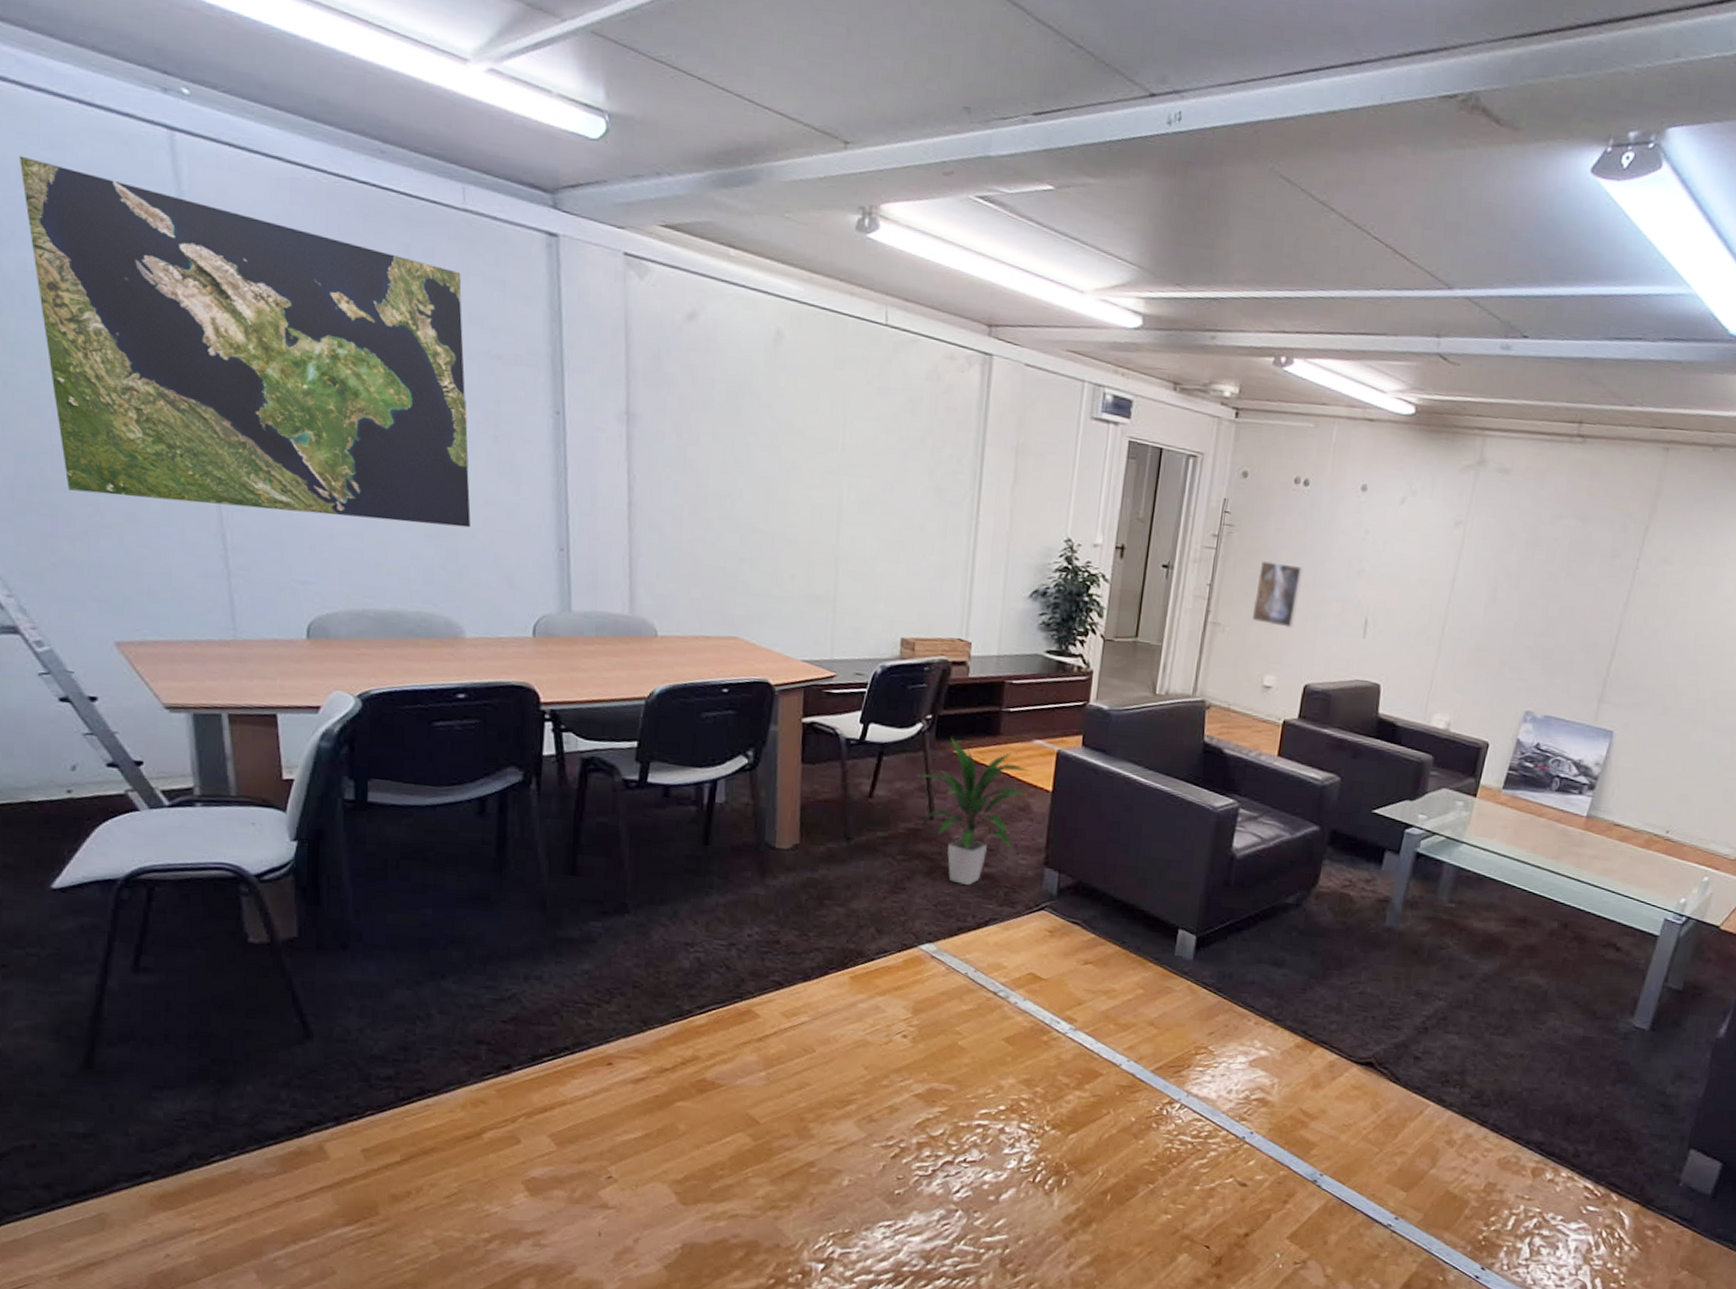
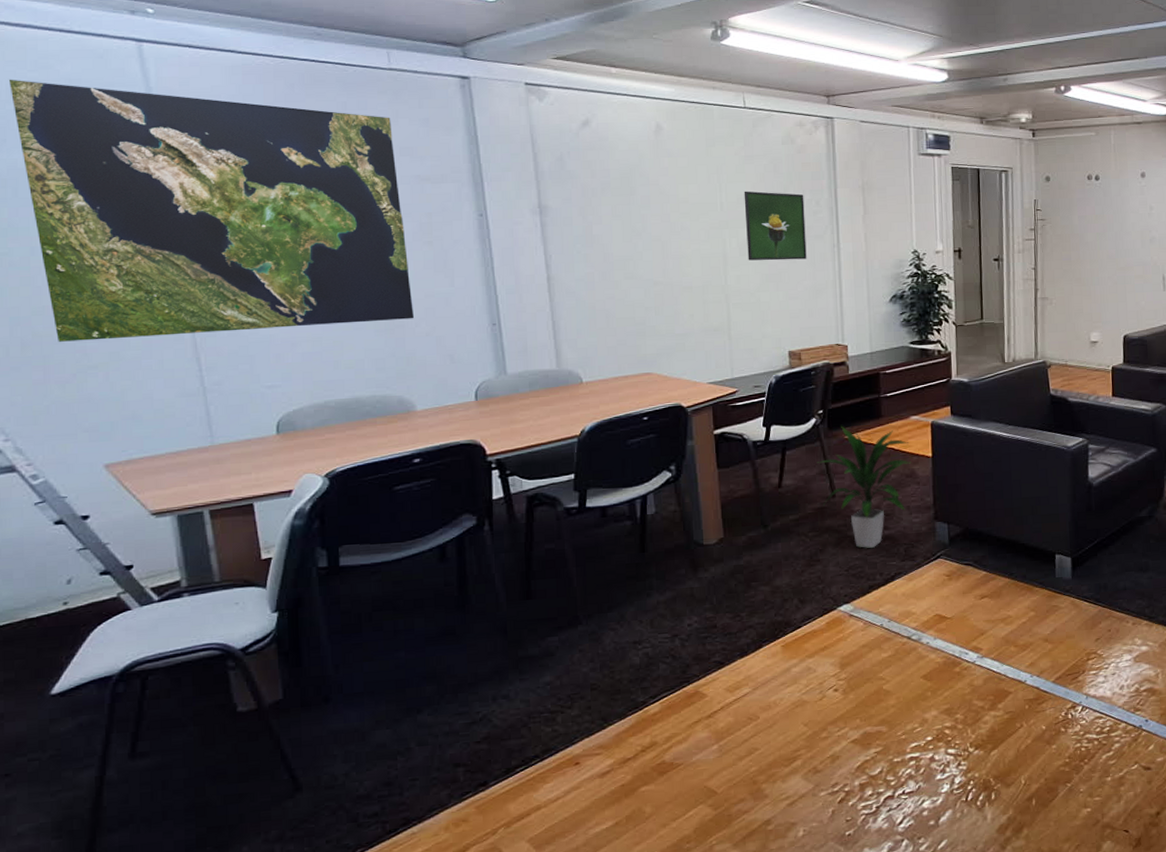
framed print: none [867,431,944,529] -> present [744,191,807,261]
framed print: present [1251,560,1304,629] -> none [1071,242,1108,293]

